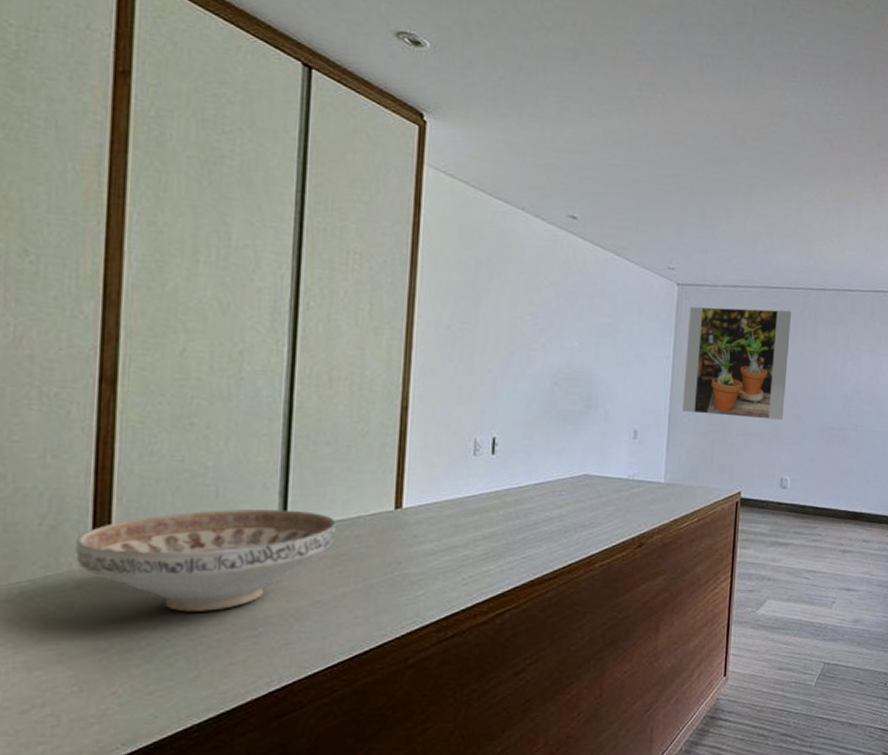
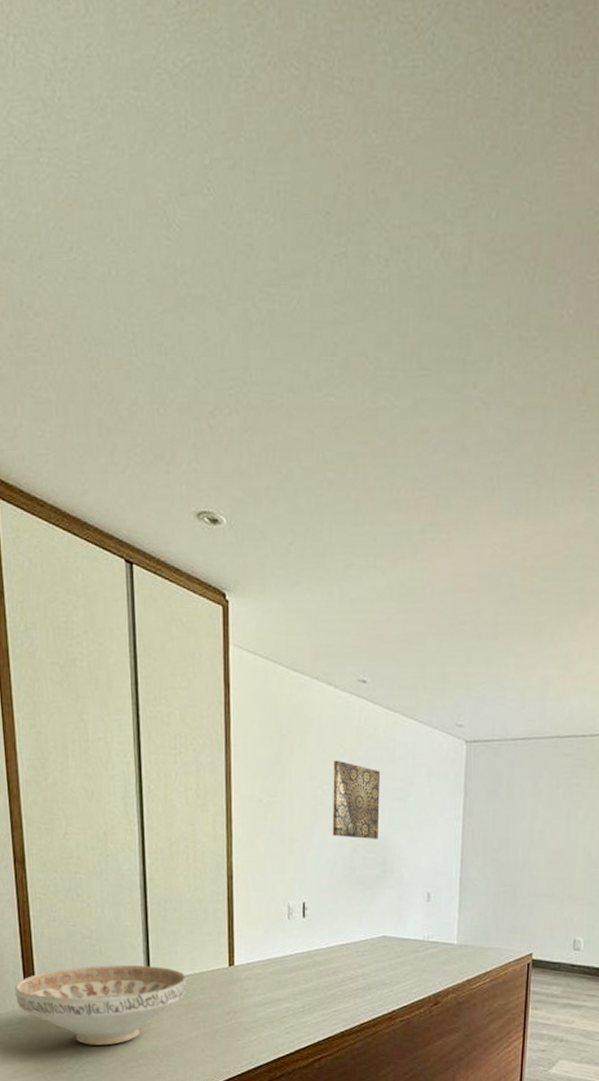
wall art: none [531,291,587,374] -> present [332,760,380,839]
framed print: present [682,307,791,420] -> none [473,760,585,879]

